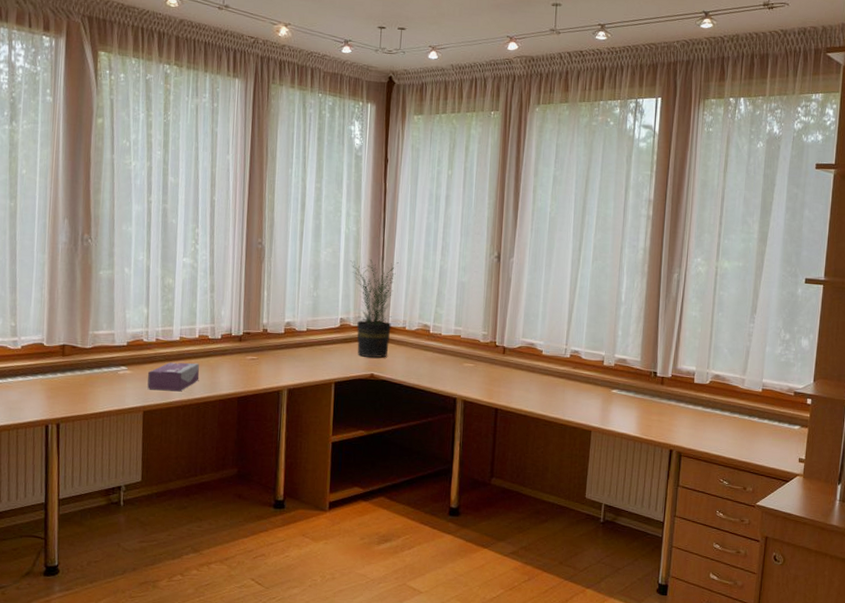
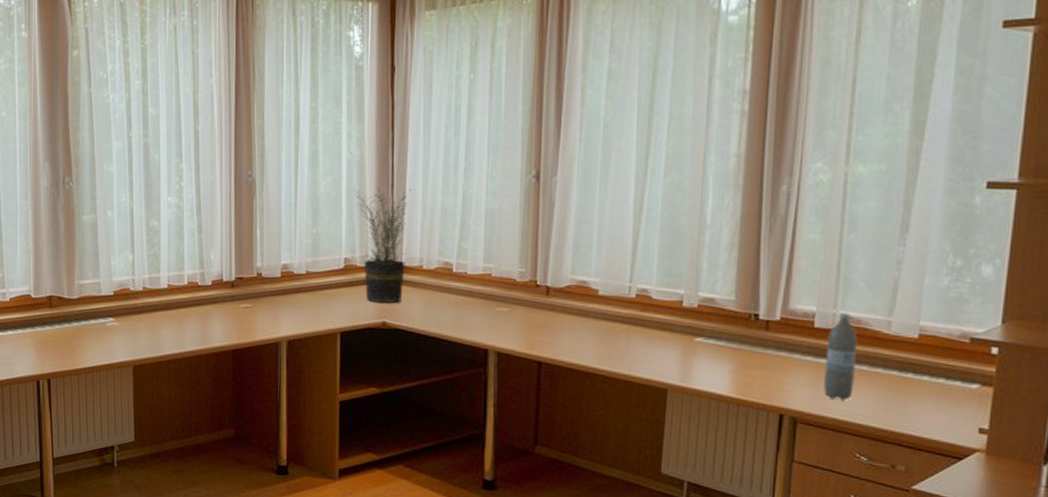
tissue box: present [147,362,200,392] -> none [136,312,190,344]
water bottle: none [700,372,723,439] -> present [824,313,858,401]

